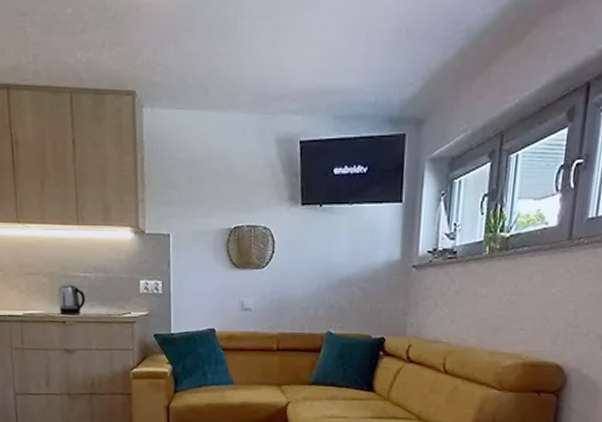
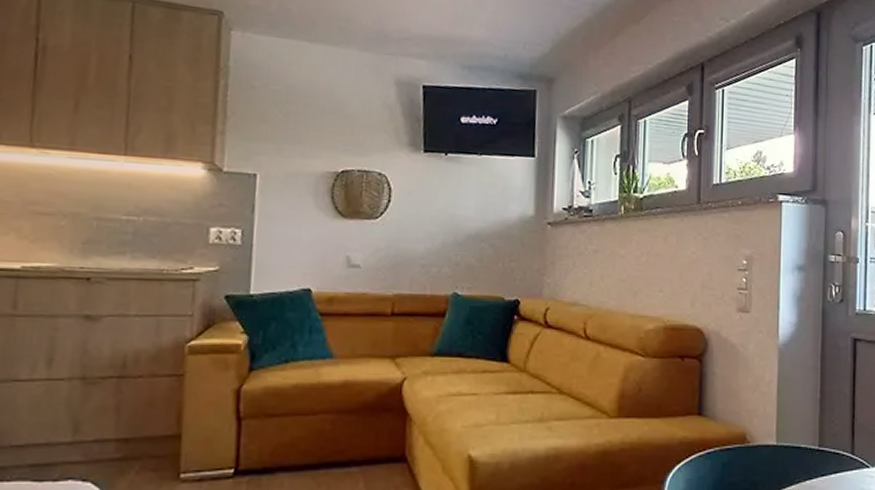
kettle: present [58,284,85,315] -> none [83,229,126,270]

